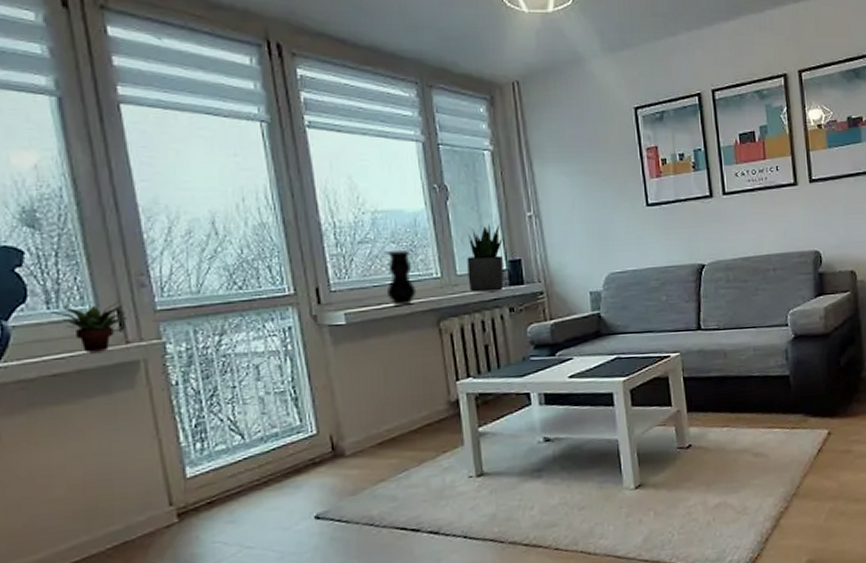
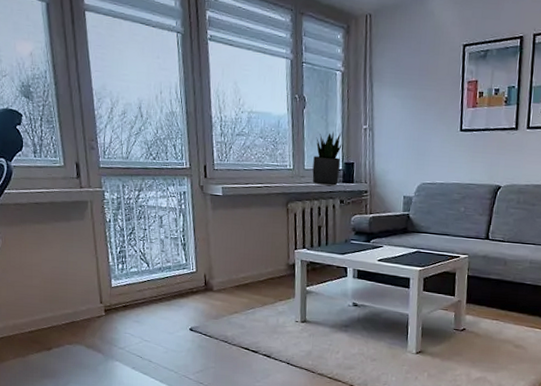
succulent plant: present [51,302,128,353] -> none [36,156,83,192]
vase: present [386,249,417,304] -> none [252,144,274,186]

